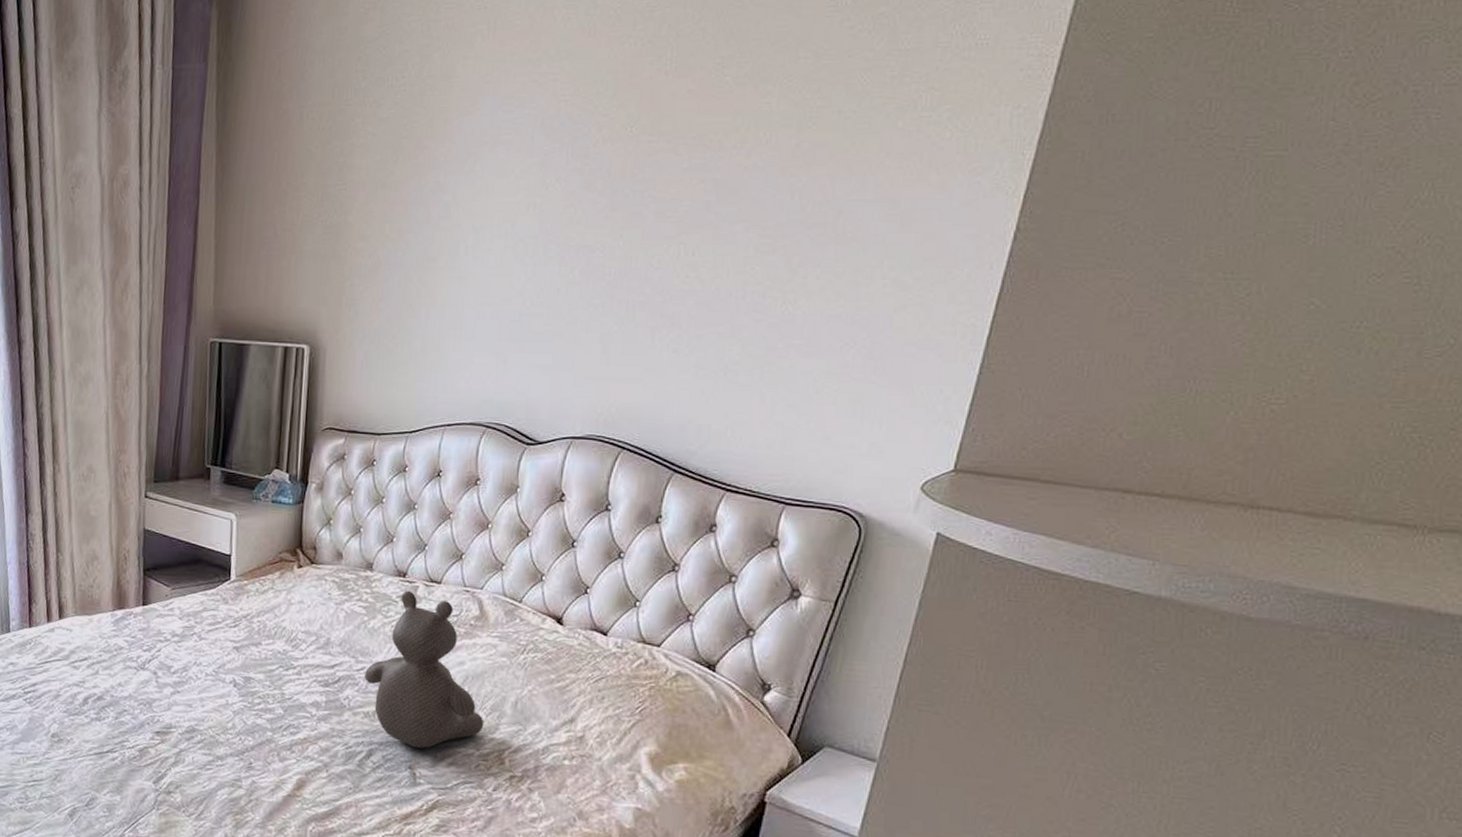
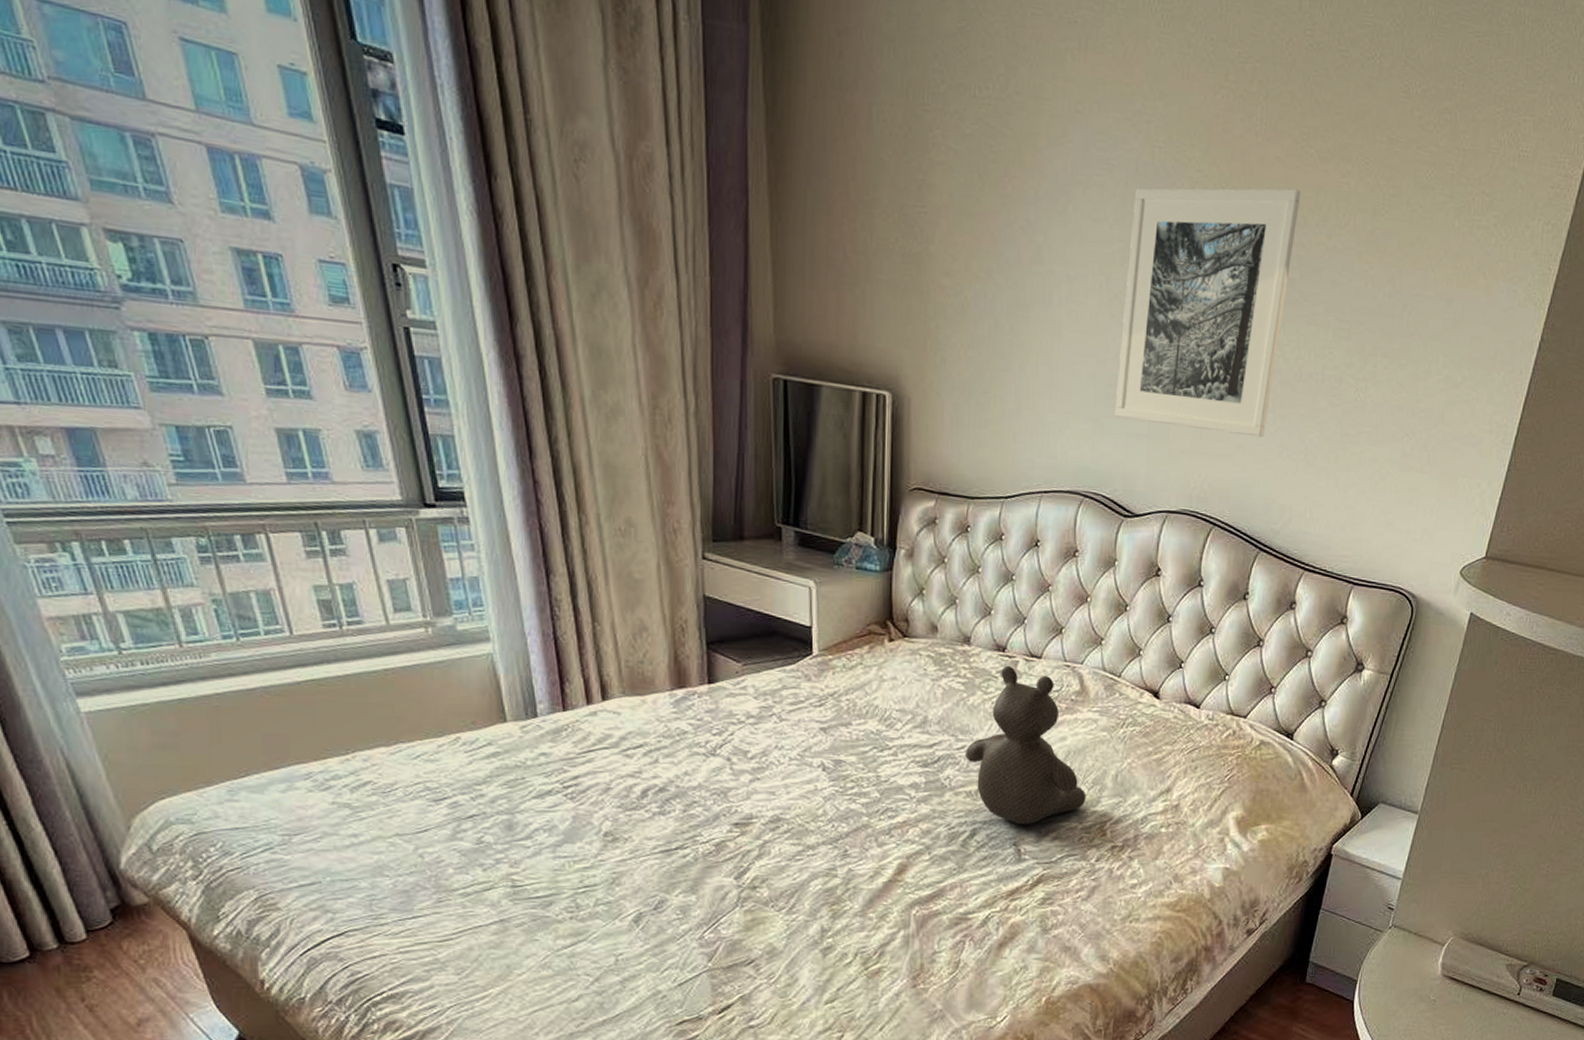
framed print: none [518,116,716,359] -> present [1114,187,1302,438]

